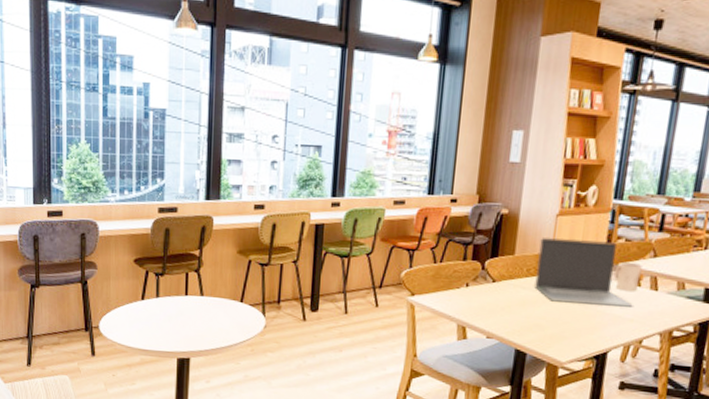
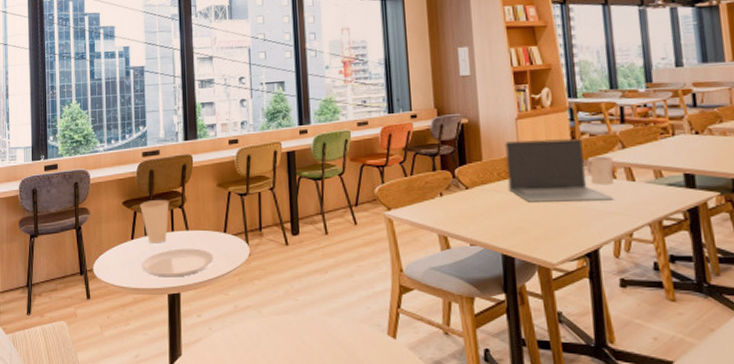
plate: none [151,313,227,343] -> present [142,248,213,277]
cup: none [153,261,185,307] -> present [140,200,169,245]

